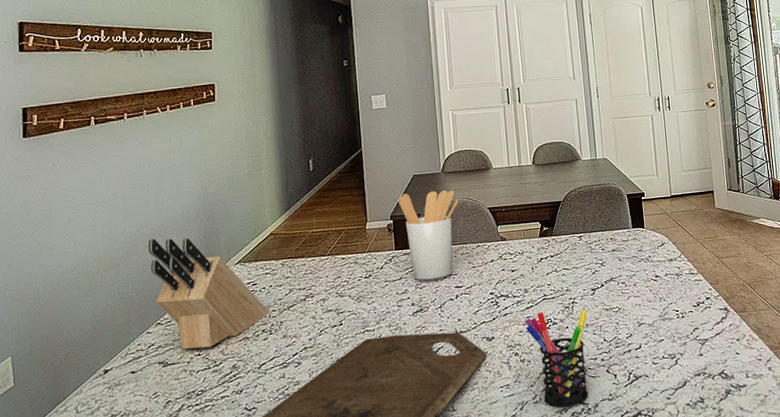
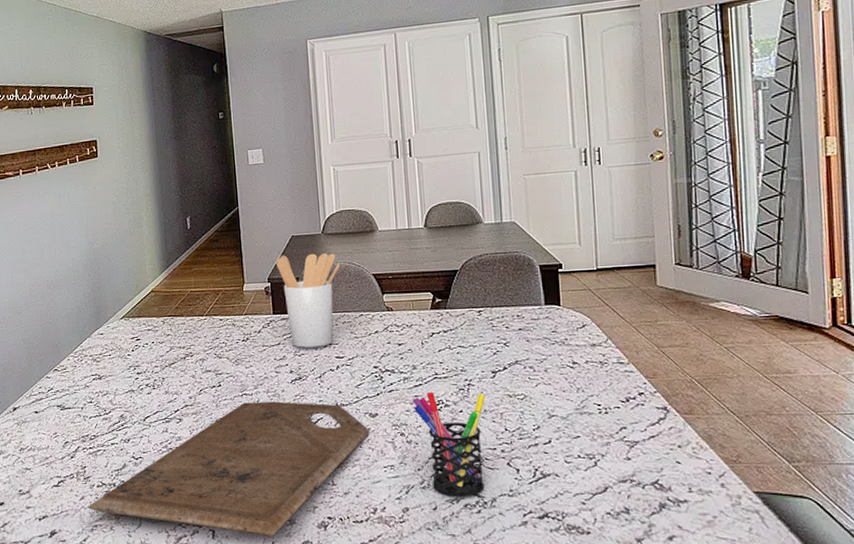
knife block: present [148,238,269,350] -> none [44,290,152,397]

